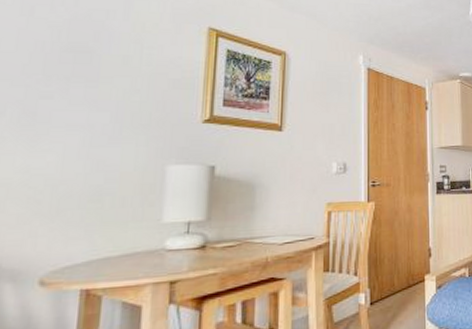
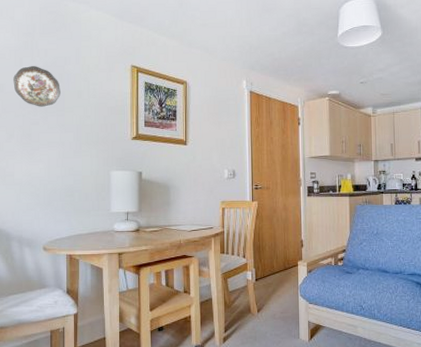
decorative plate: none [14,17,96,75] -> present [13,66,60,107]

